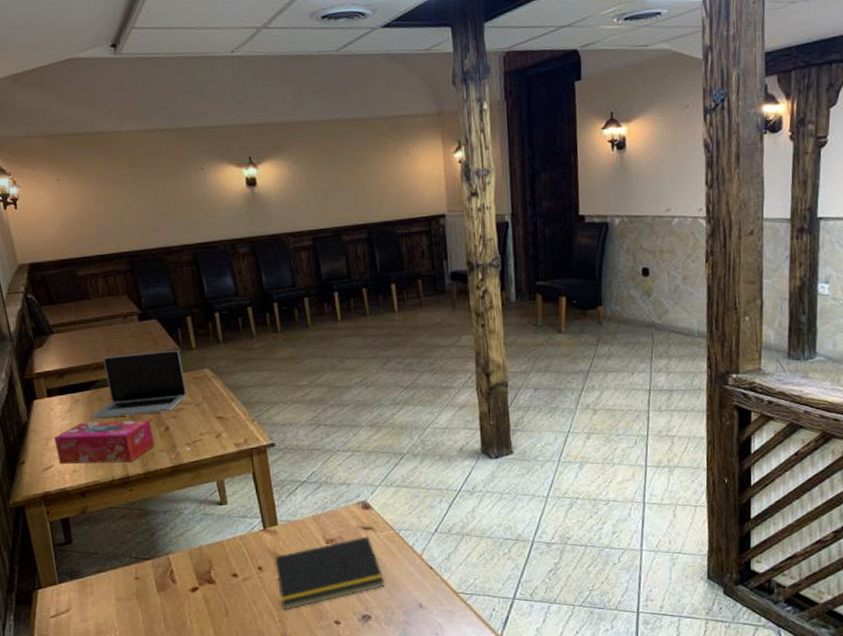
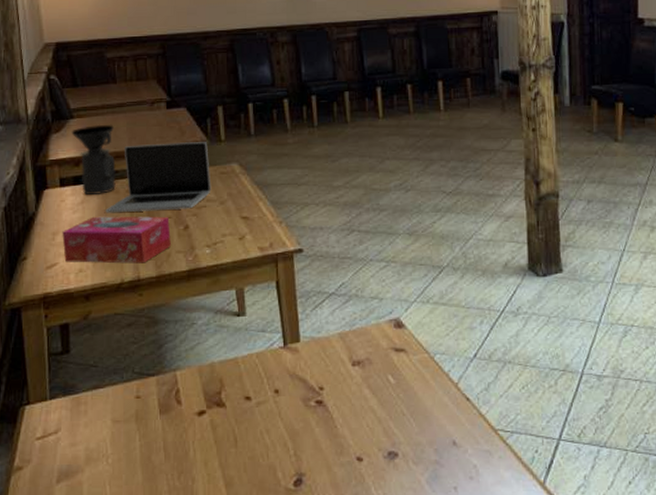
coffee maker: none [53,338,99,403] -> present [71,124,116,195]
notepad: present [274,536,385,610] -> none [293,359,415,442]

